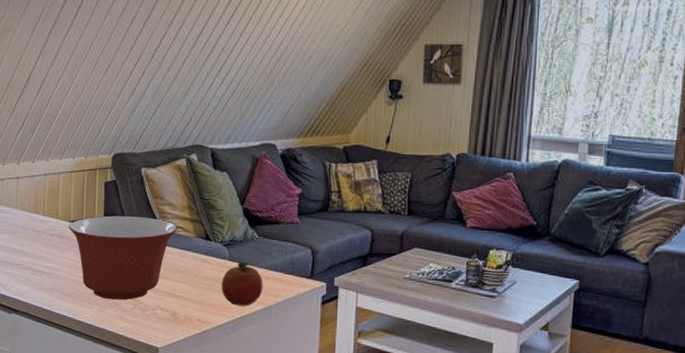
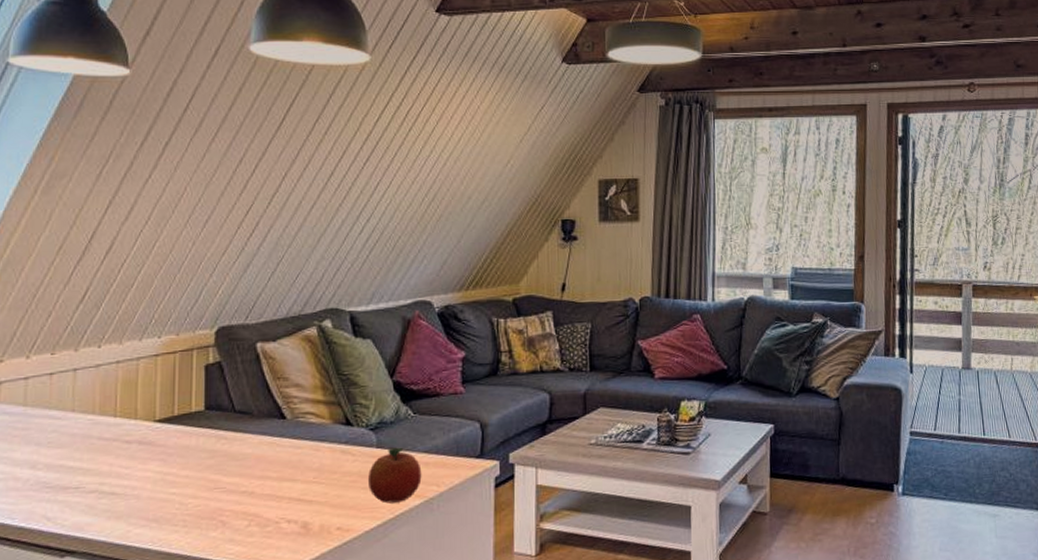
mixing bowl: present [69,215,177,301] -> none [153,404,307,519]

